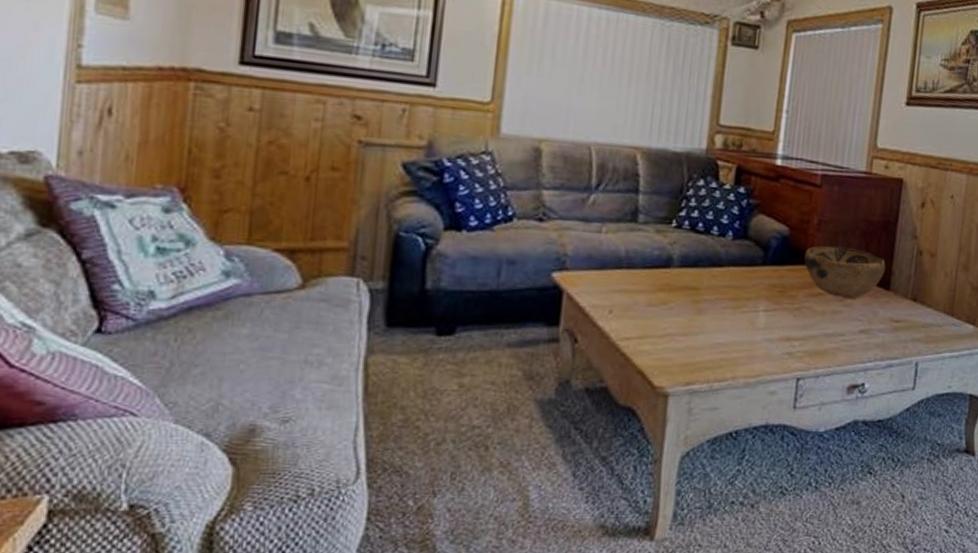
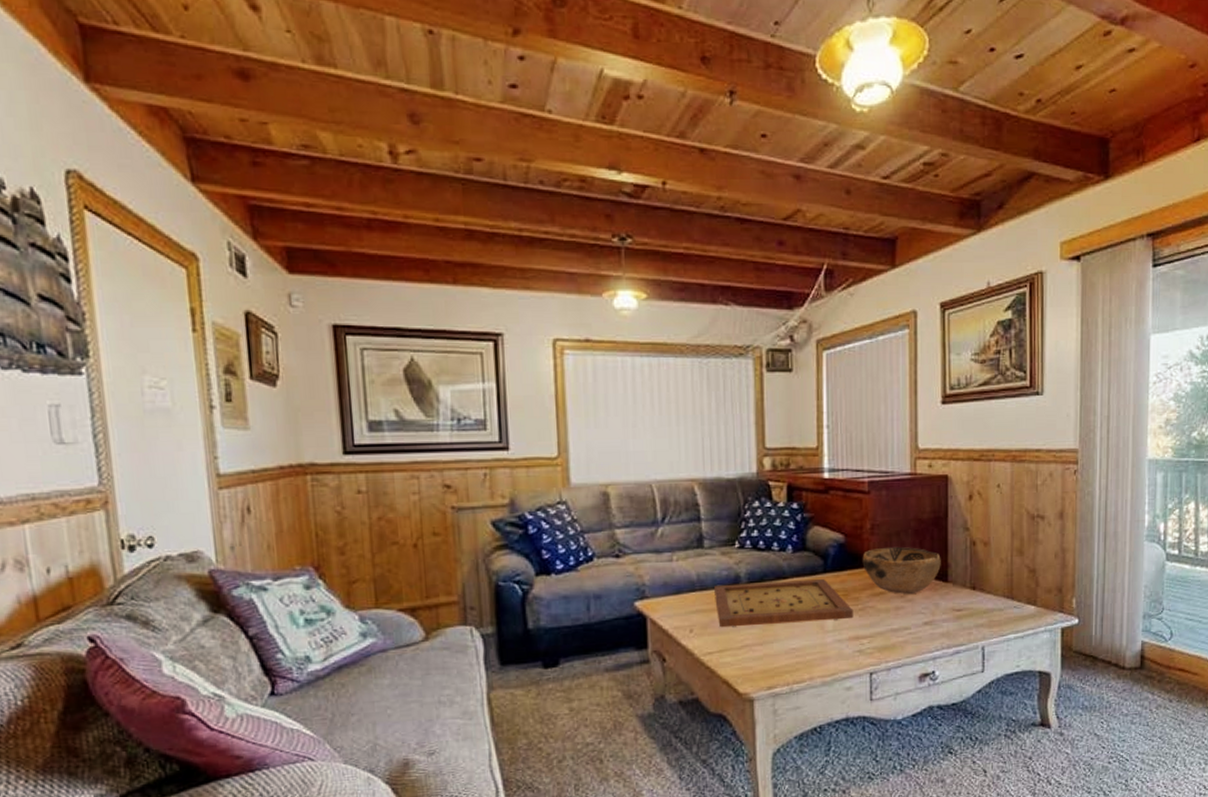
gameboard: none [641,265,788,318] -> present [714,579,854,628]

